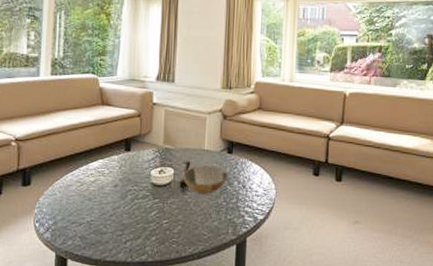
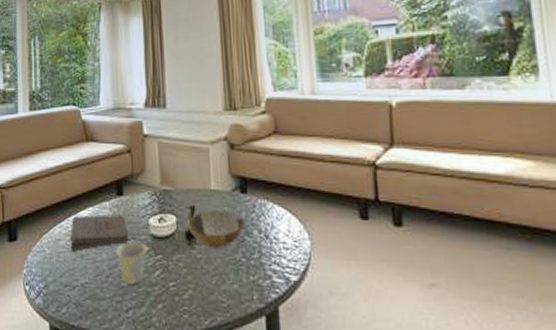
pizza box: none [80,166,133,195] -> present [70,215,129,251]
cup: none [120,189,148,222] -> present [116,242,148,284]

